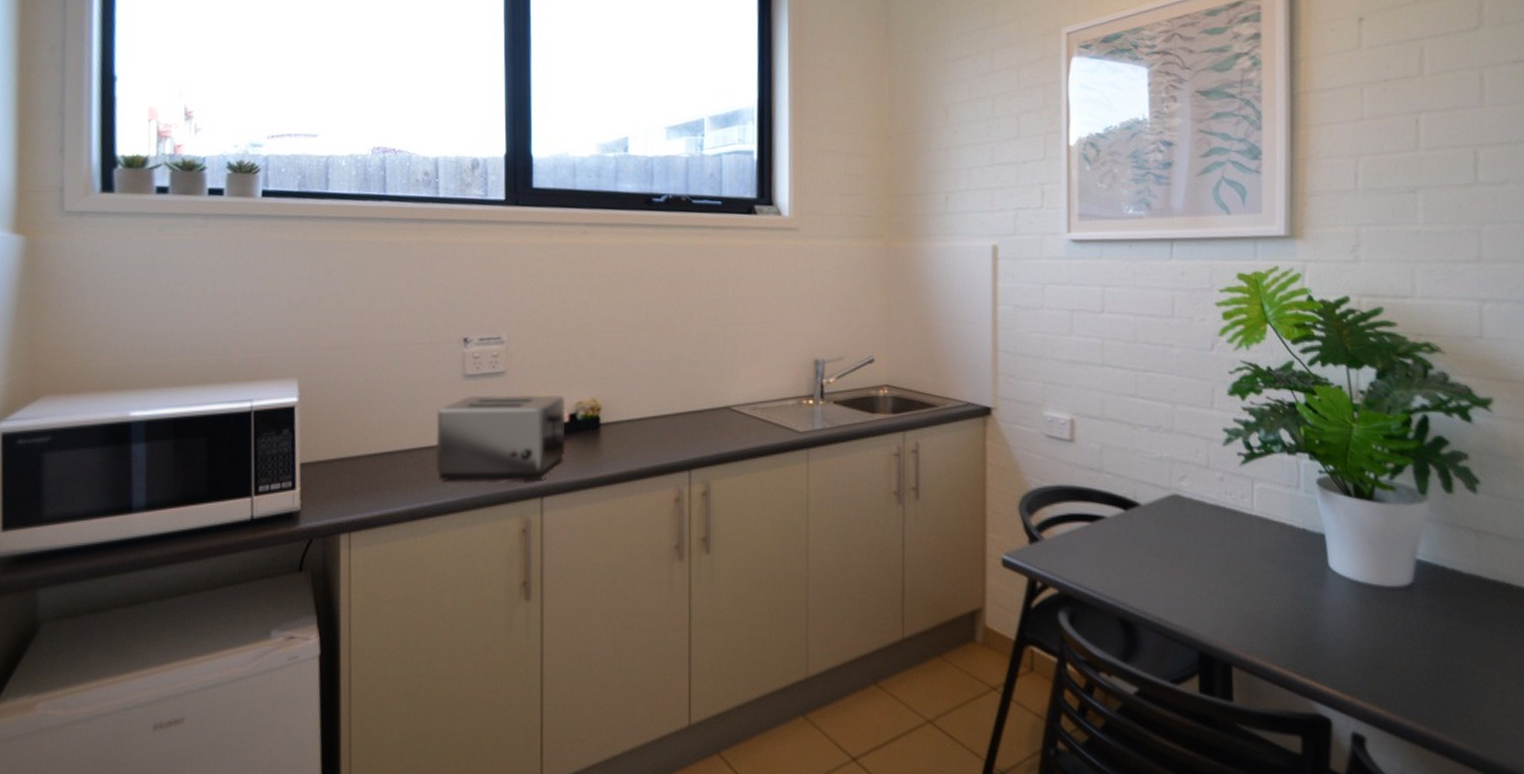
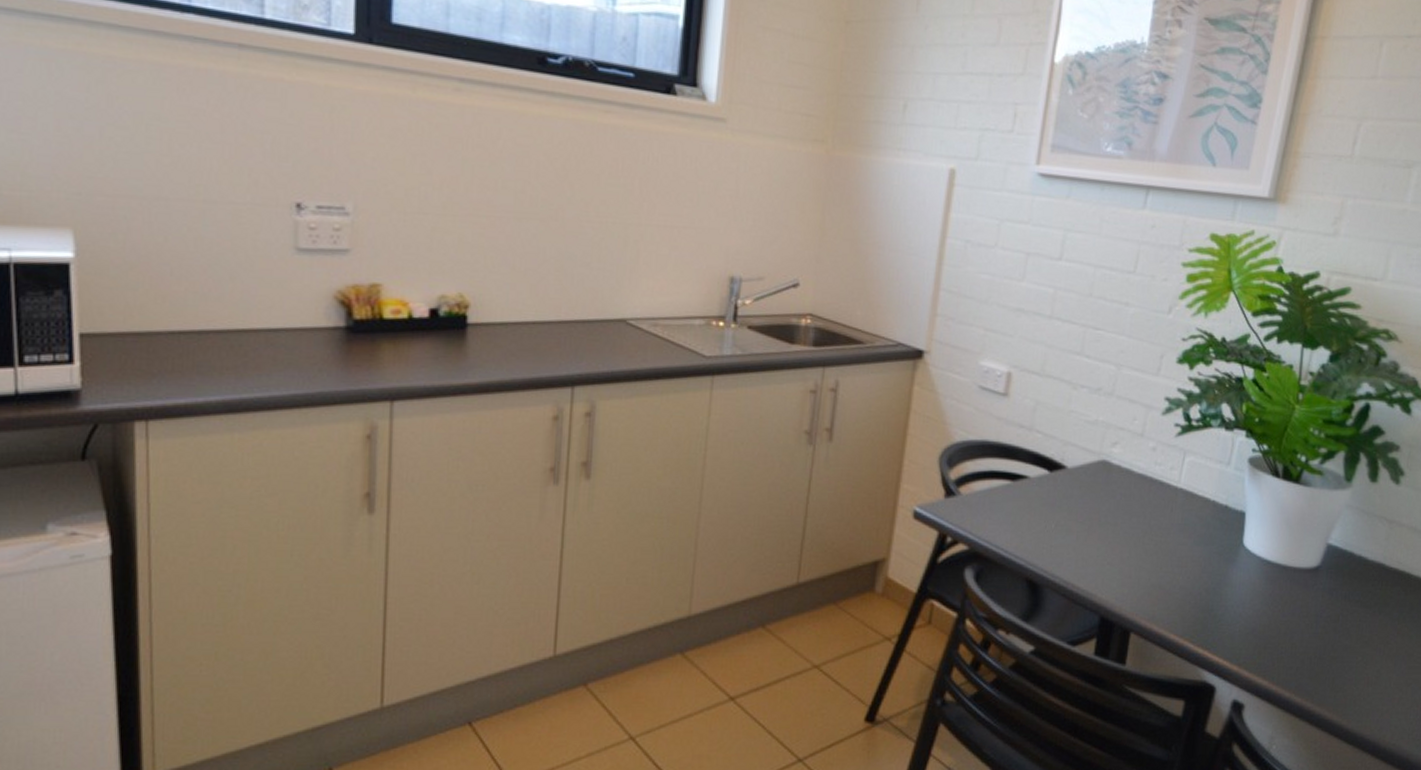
toaster: present [435,394,566,481] -> none [258,274,426,381]

